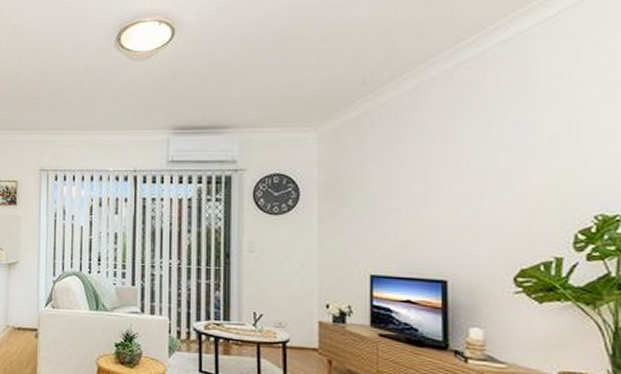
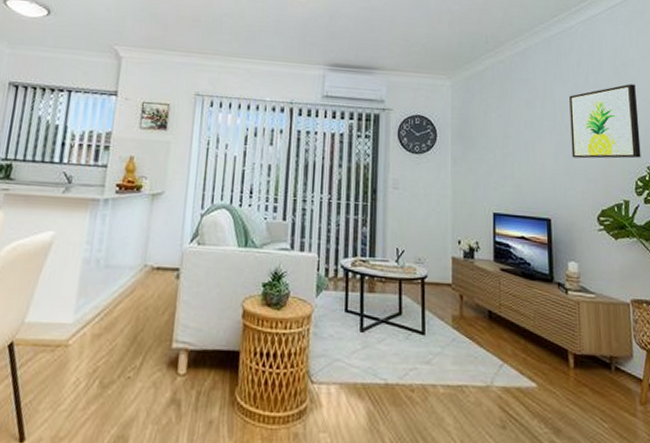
wall art: none [479,114,586,210] -> present [569,84,641,159]

